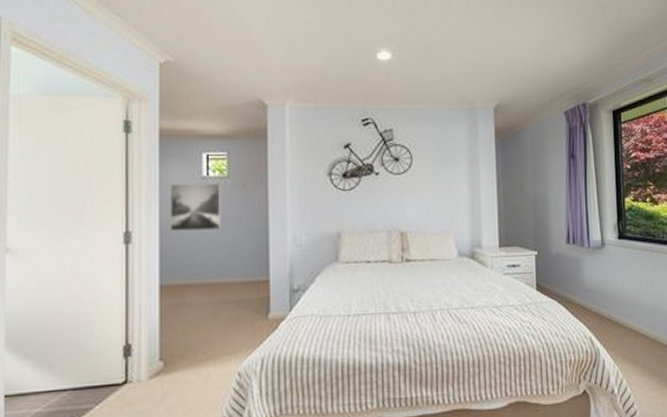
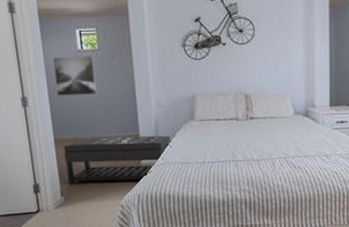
ottoman: none [171,280,309,346] -> present [63,135,172,185]

